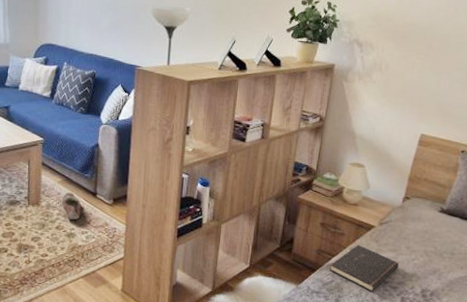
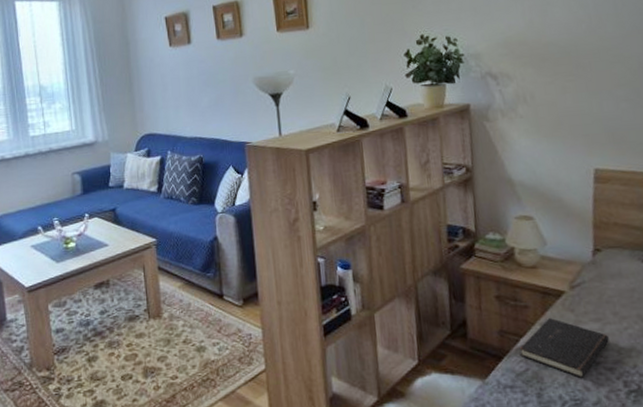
shoe: present [62,192,82,220] -> none [186,297,209,331]

